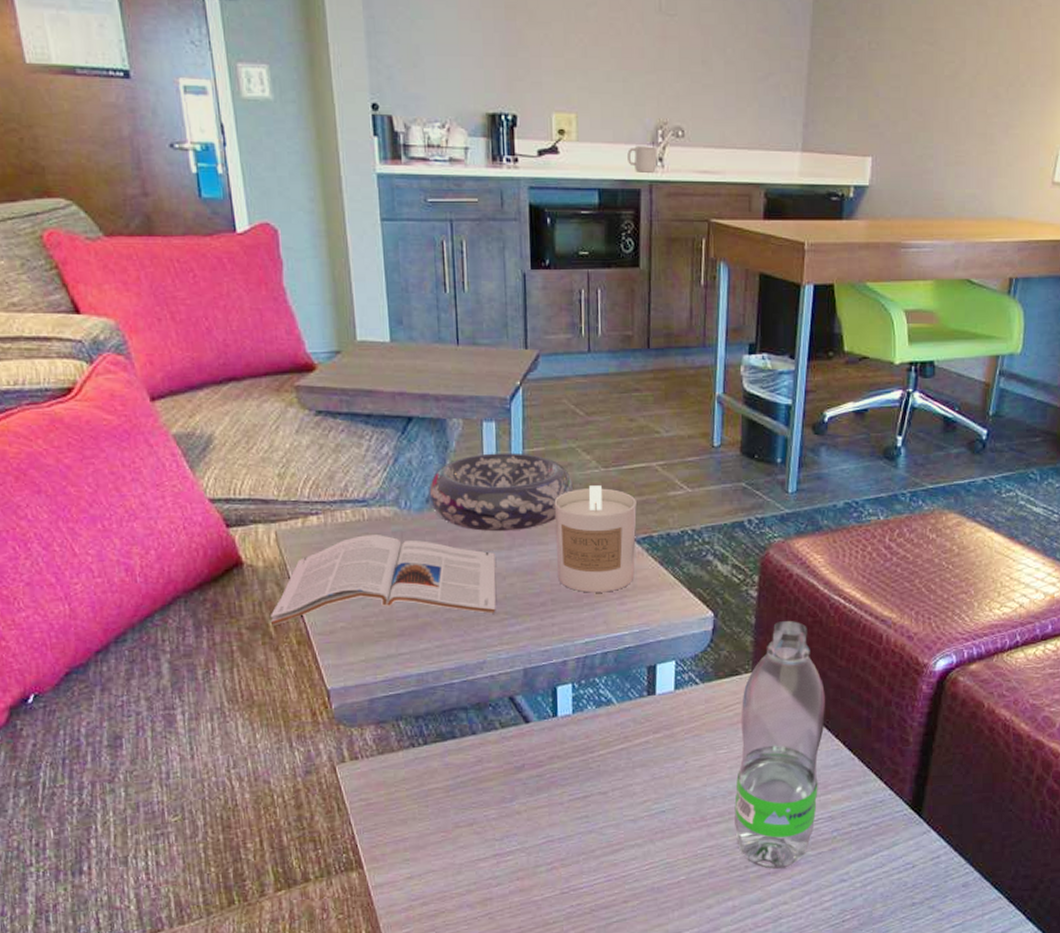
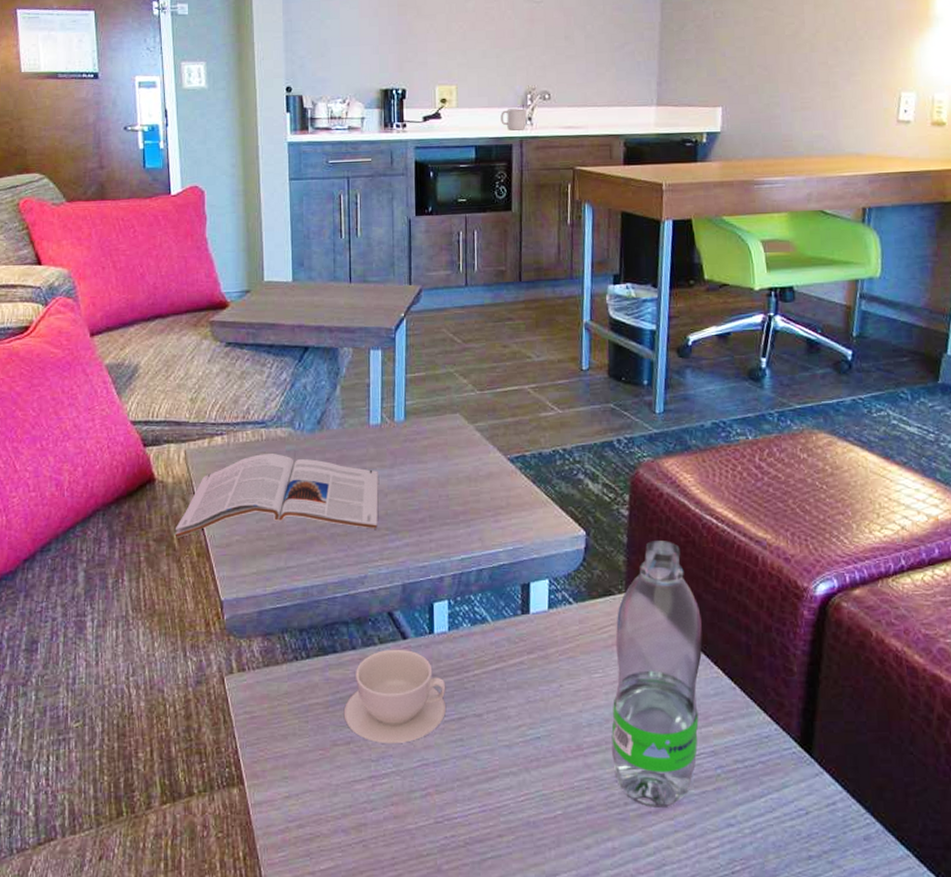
decorative bowl: present [429,453,574,532] -> none [320,377,452,451]
teacup: none [465,732,572,824] -> present [343,649,447,744]
candle: present [554,485,637,593] -> none [433,407,510,510]

